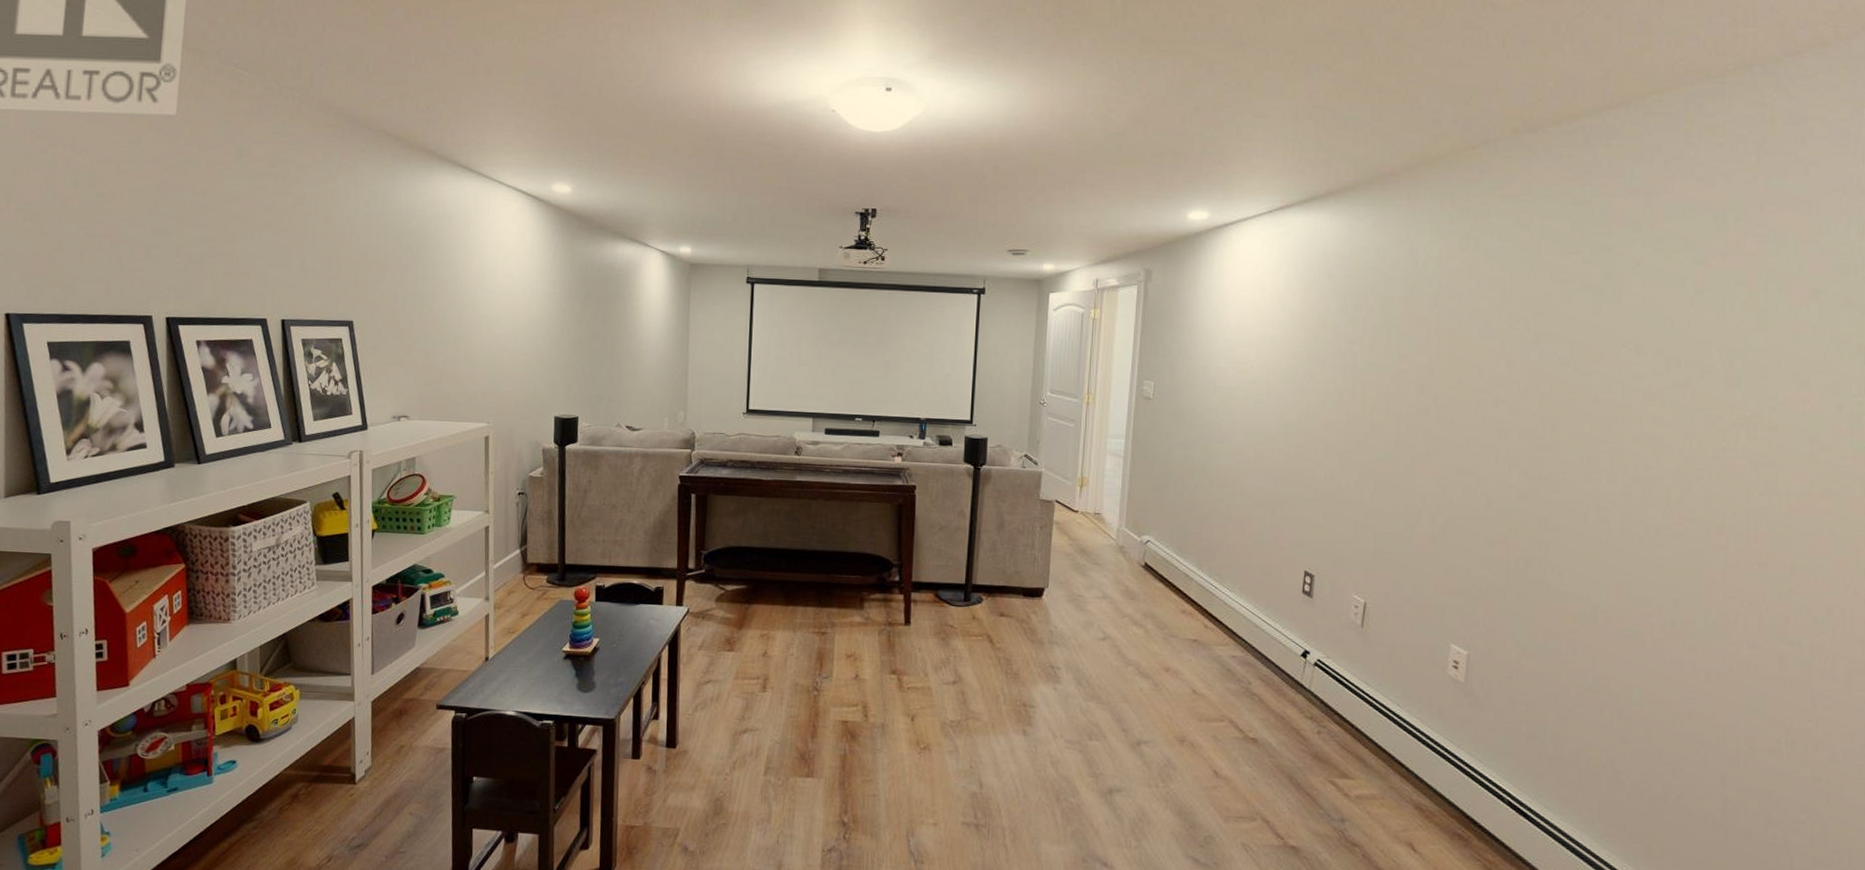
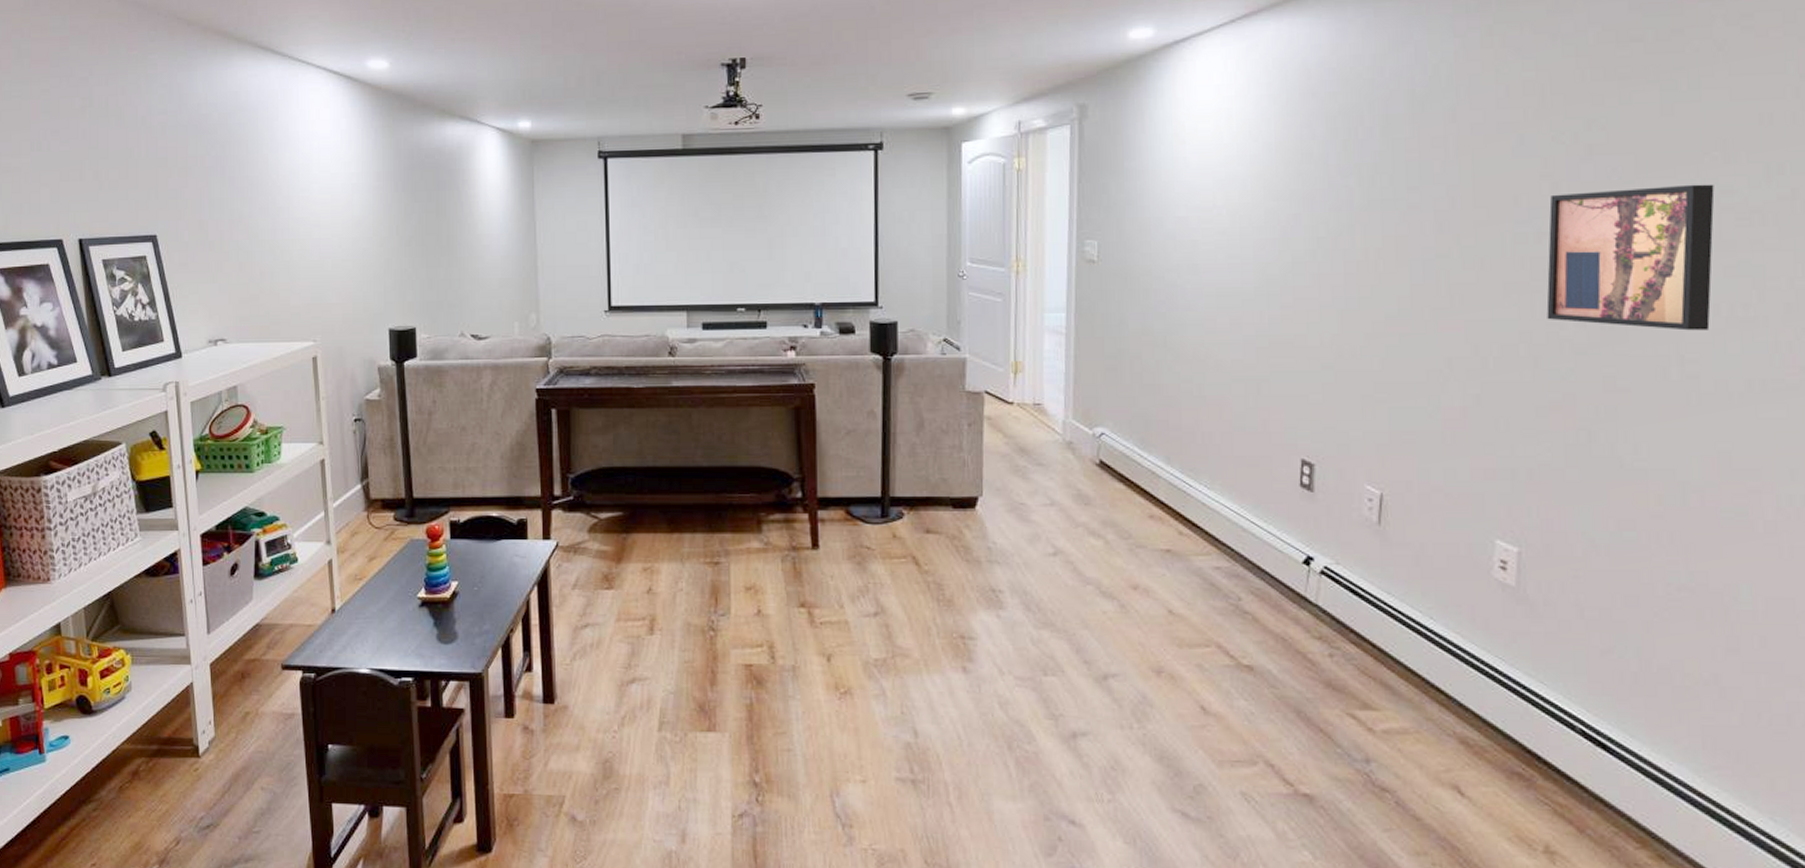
wall art: none [1499,369,1628,485] -> present [1546,184,1715,331]

